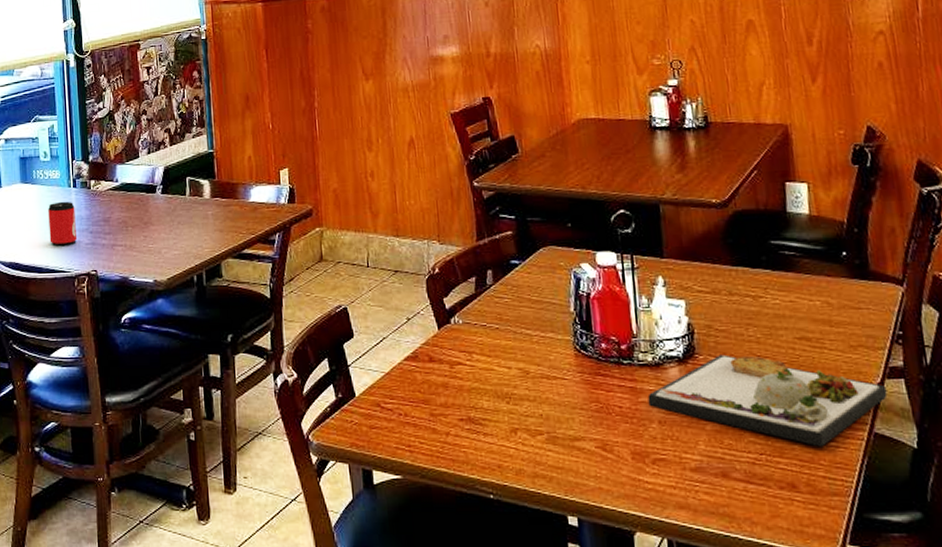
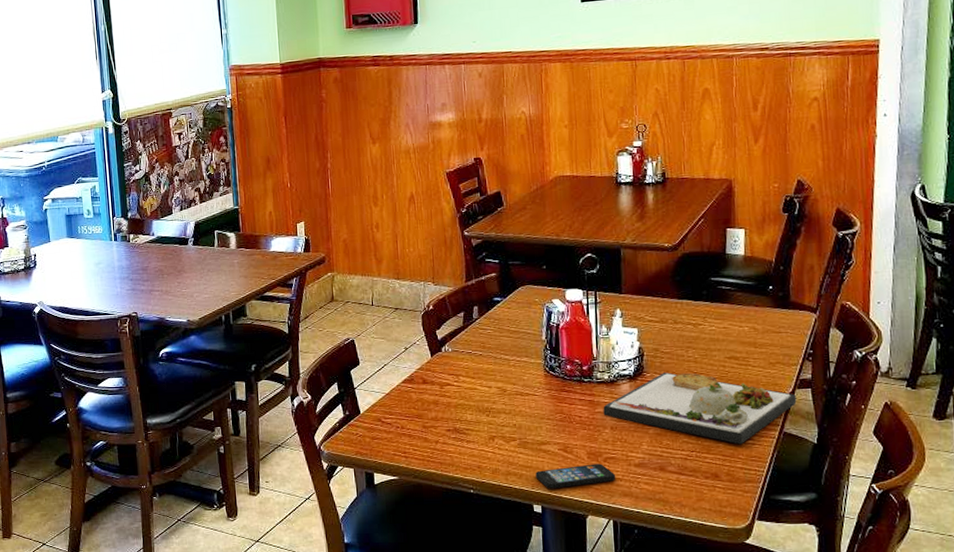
can: present [48,201,78,246] -> none [92,253,119,292]
smartphone: none [568,466,669,497] -> present [535,464,616,489]

